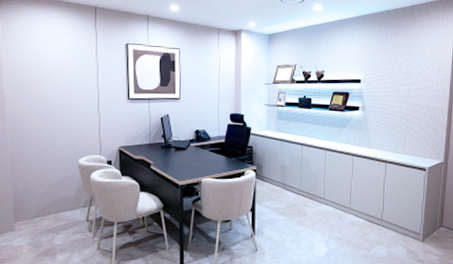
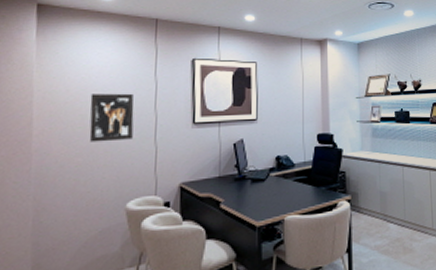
wall art: none [46,70,81,110] -> present [89,93,134,142]

